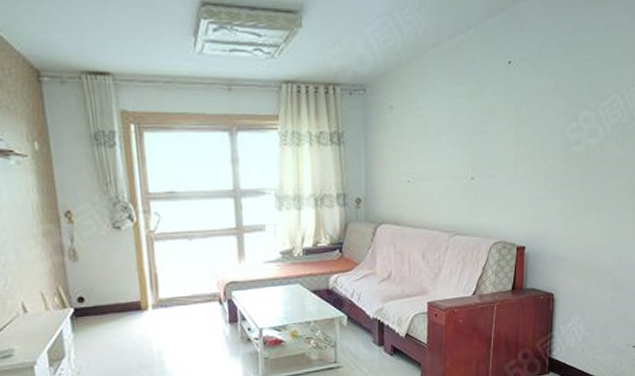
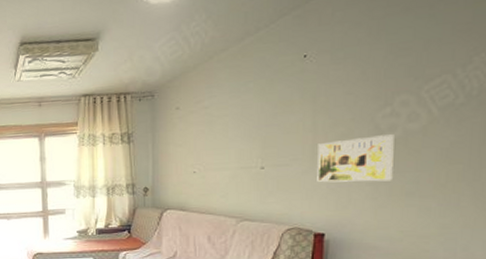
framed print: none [519,149,579,195] -> present [317,134,394,183]

